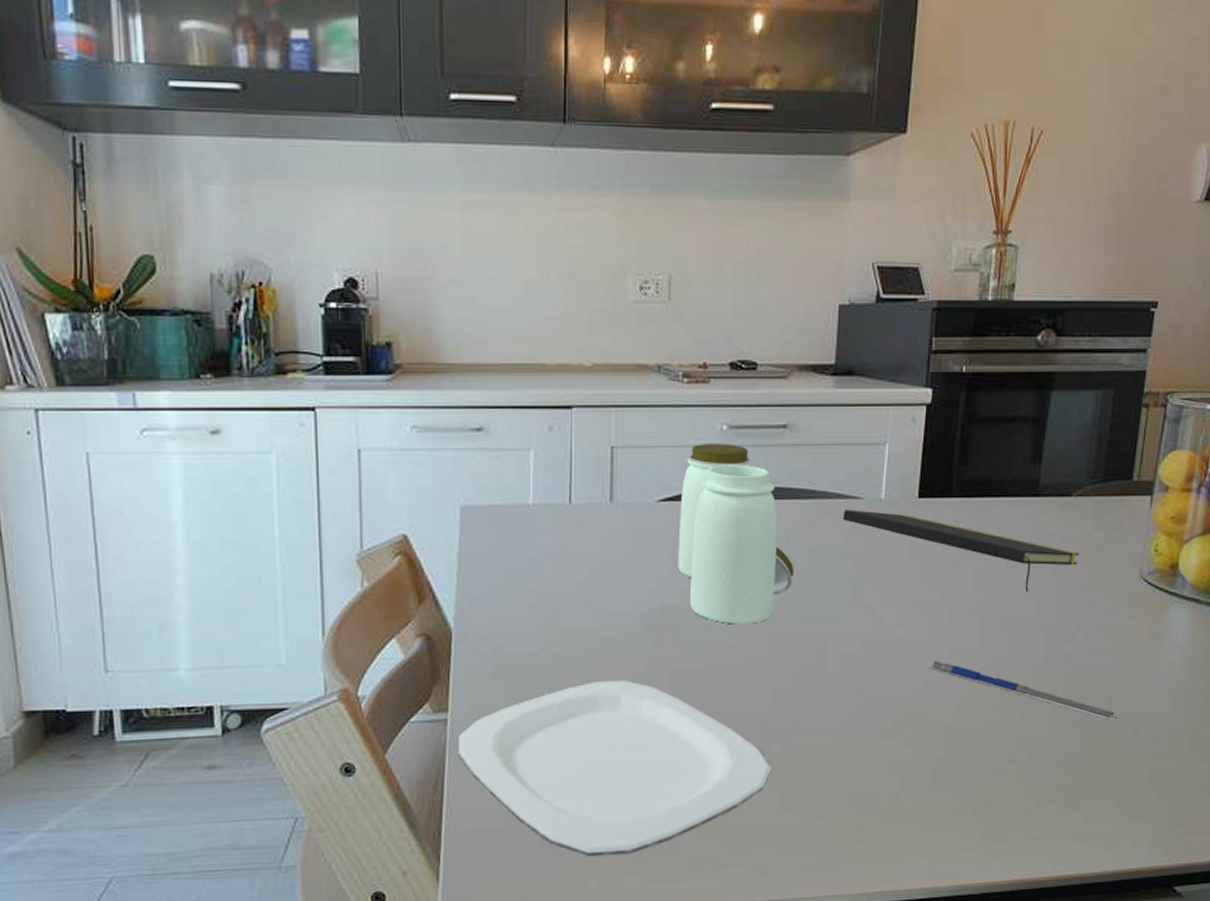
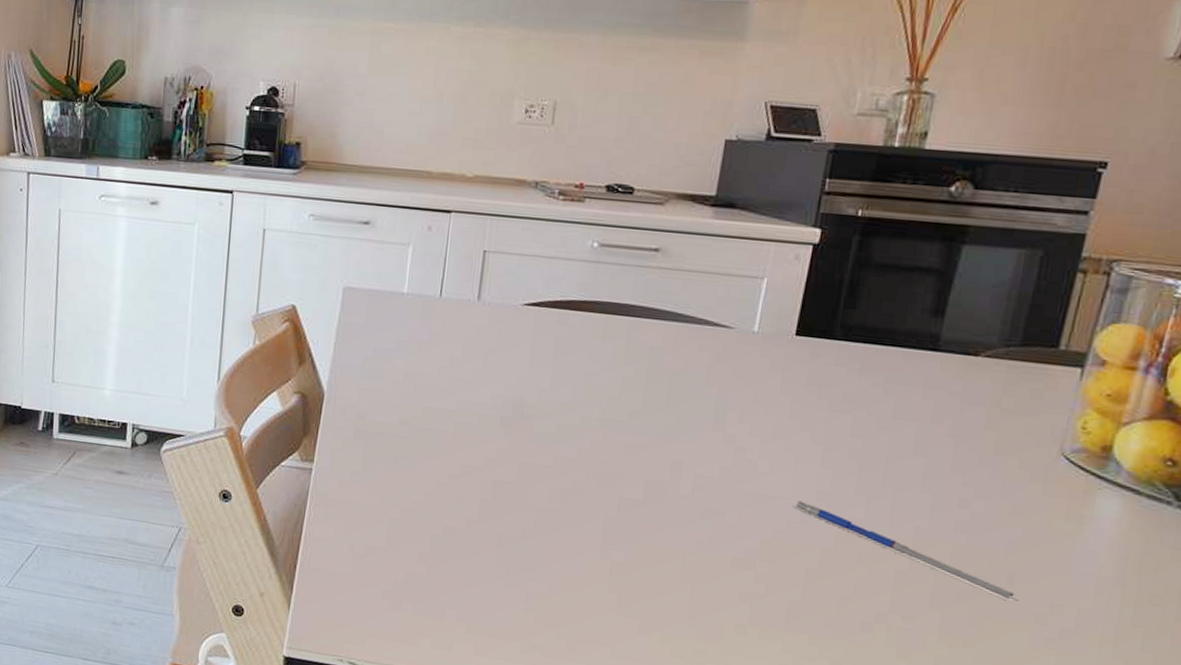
plate: present [458,680,771,857] -> none [318,459,611,624]
jar: present [678,443,794,625] -> none [536,257,654,432]
notepad: present [842,510,1079,592] -> none [709,337,984,448]

